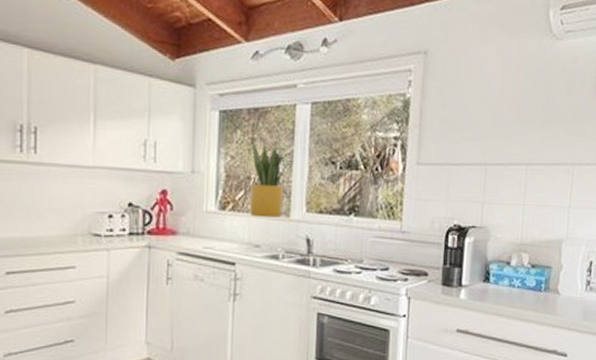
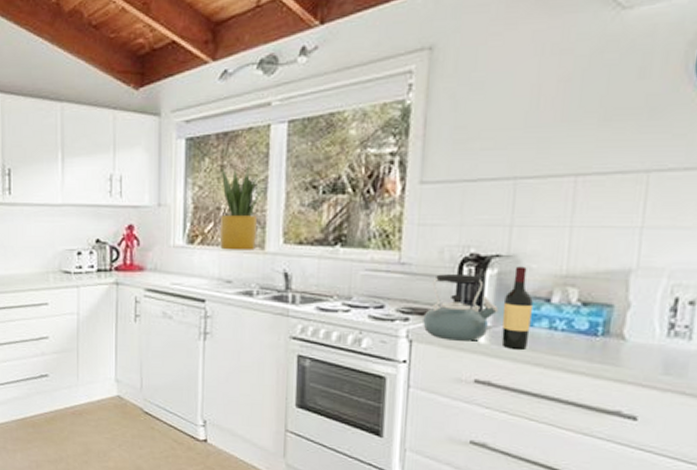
kettle: none [418,241,475,299] -> present [423,274,499,343]
wine bottle: none [476,236,498,304] -> present [501,266,533,351]

